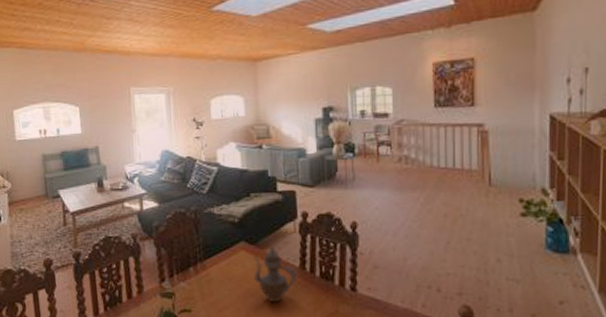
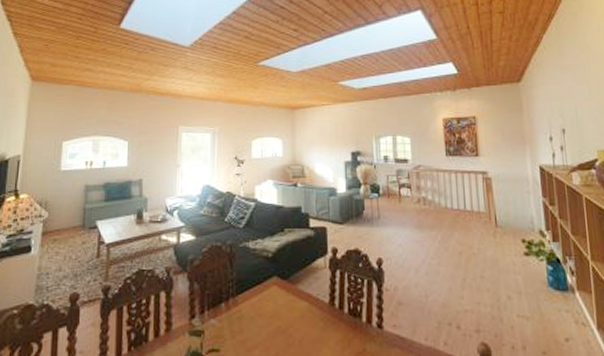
teapot: present [253,245,297,303] -> none [284,280,327,341]

